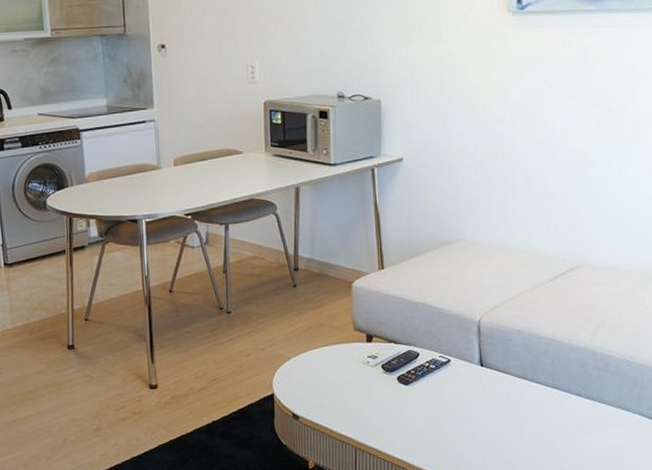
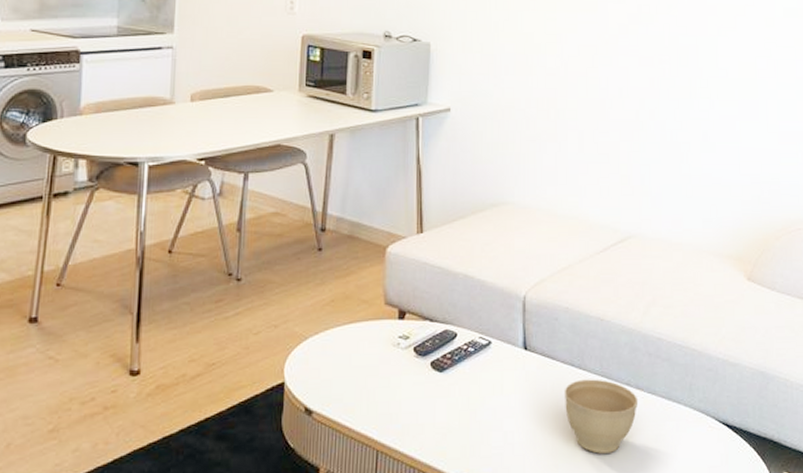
planter bowl: none [518,390,589,452] -> present [564,379,639,454]

